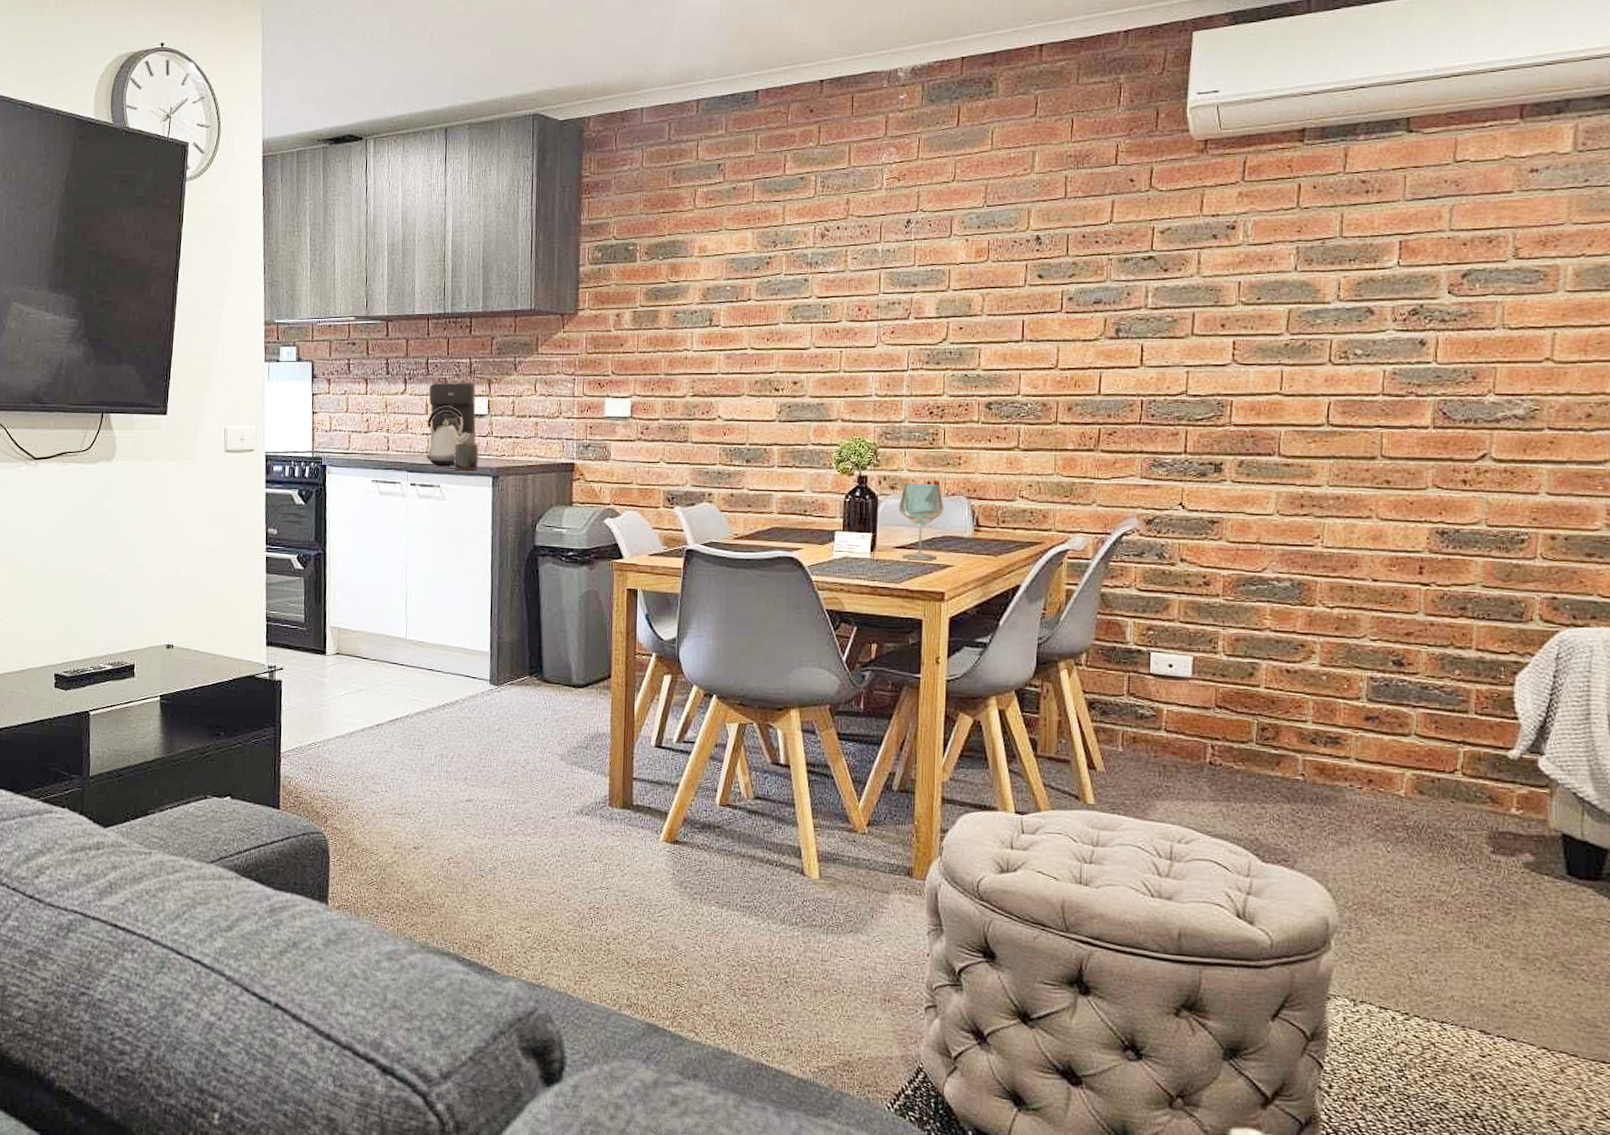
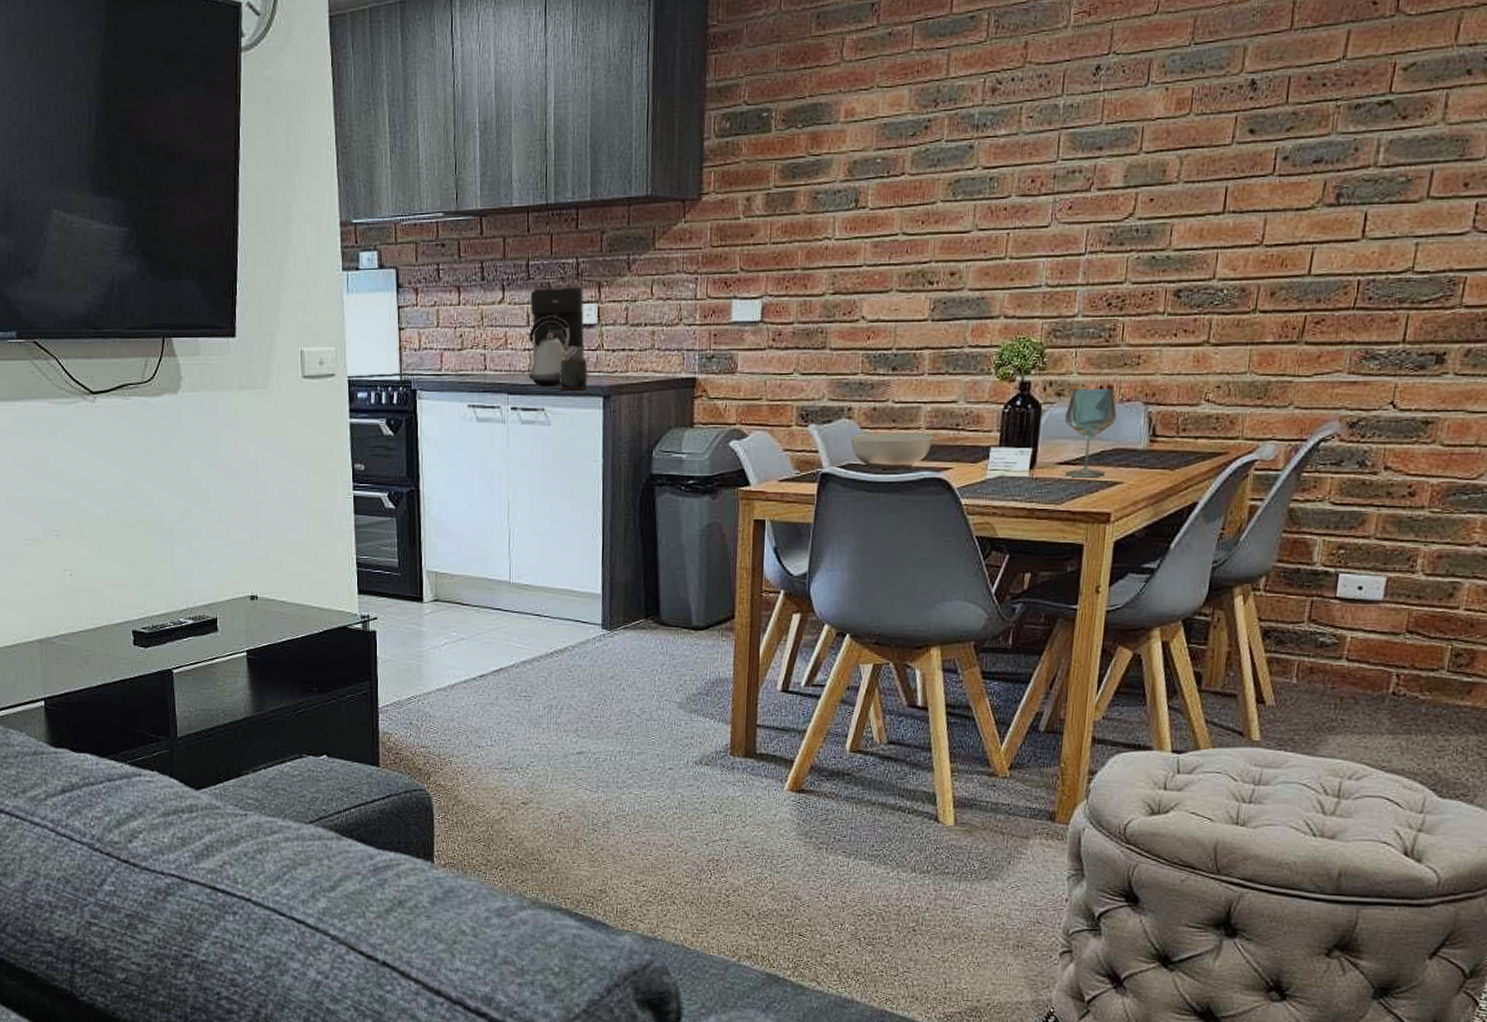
bowl: none [711,516,786,548] -> present [850,433,935,469]

